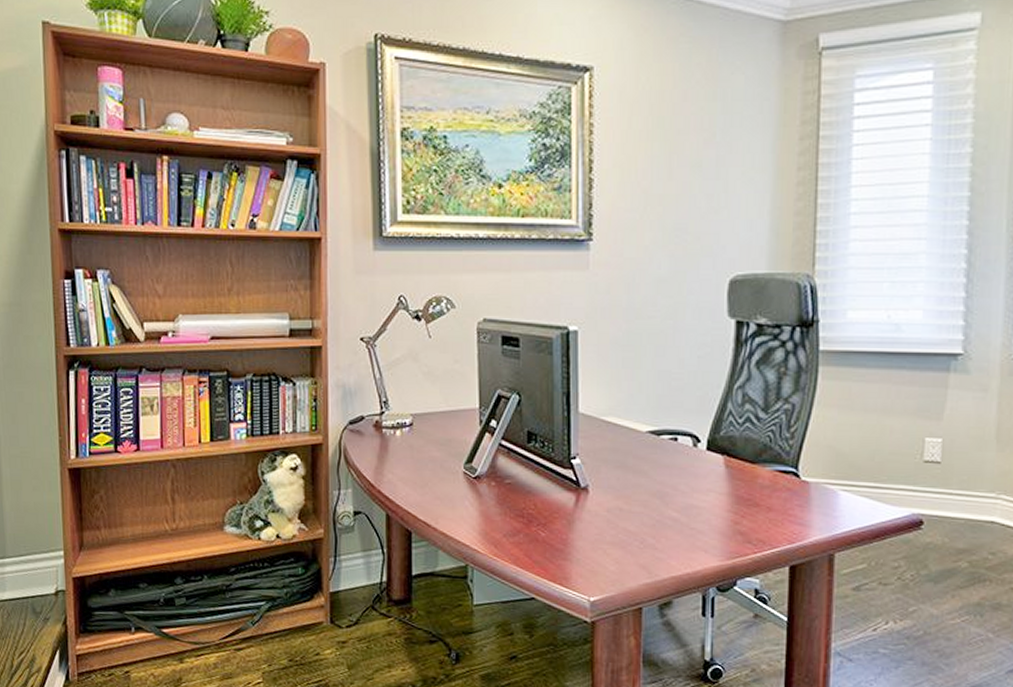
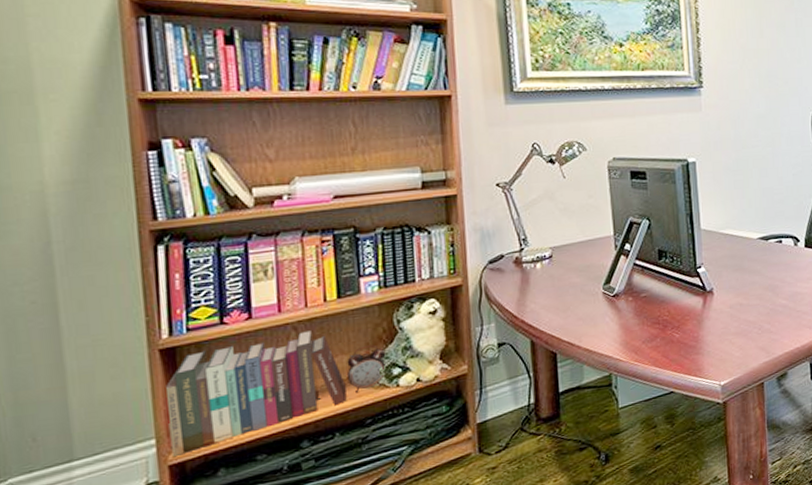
books: none [73,469,215,570] -> present [166,329,347,456]
alarm clock: none [215,493,251,540] -> present [346,345,387,394]

